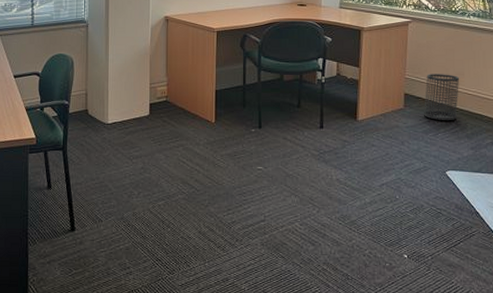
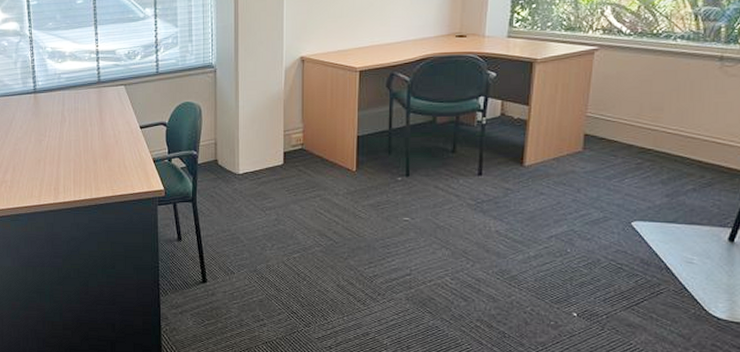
wastebasket: present [424,74,460,120] -> none [608,110,658,164]

